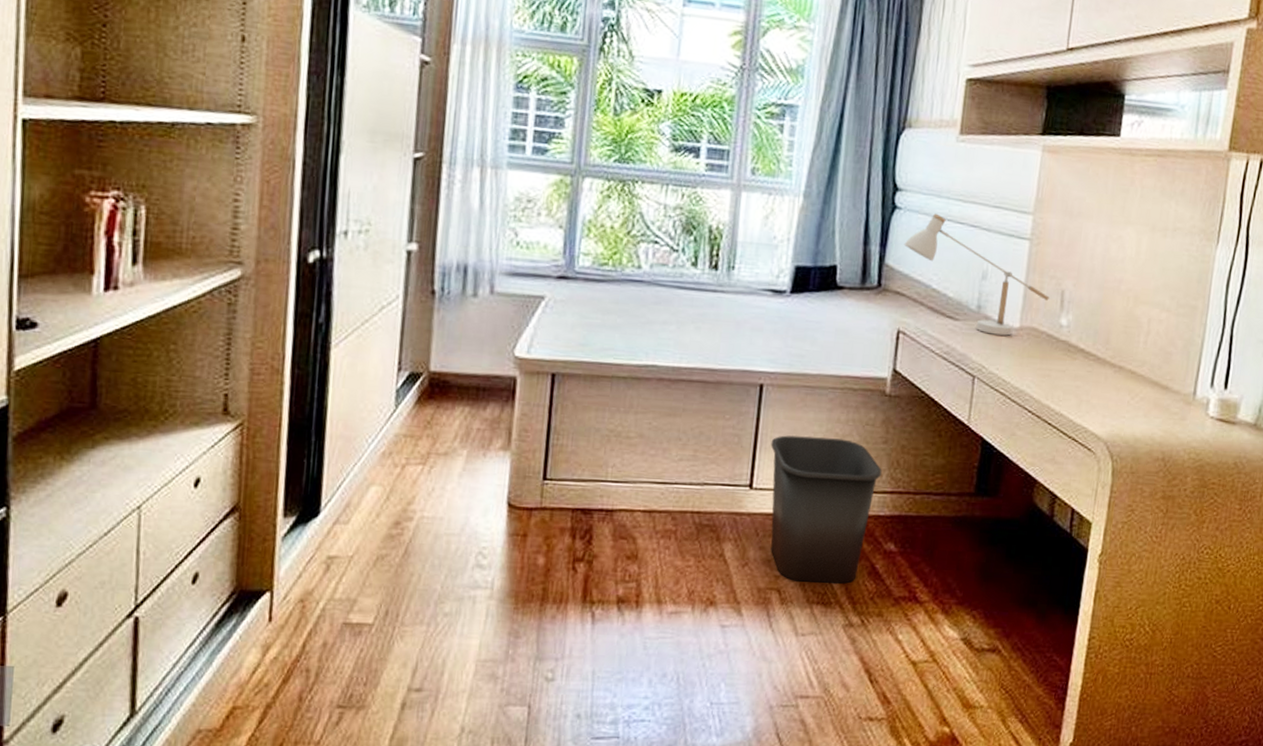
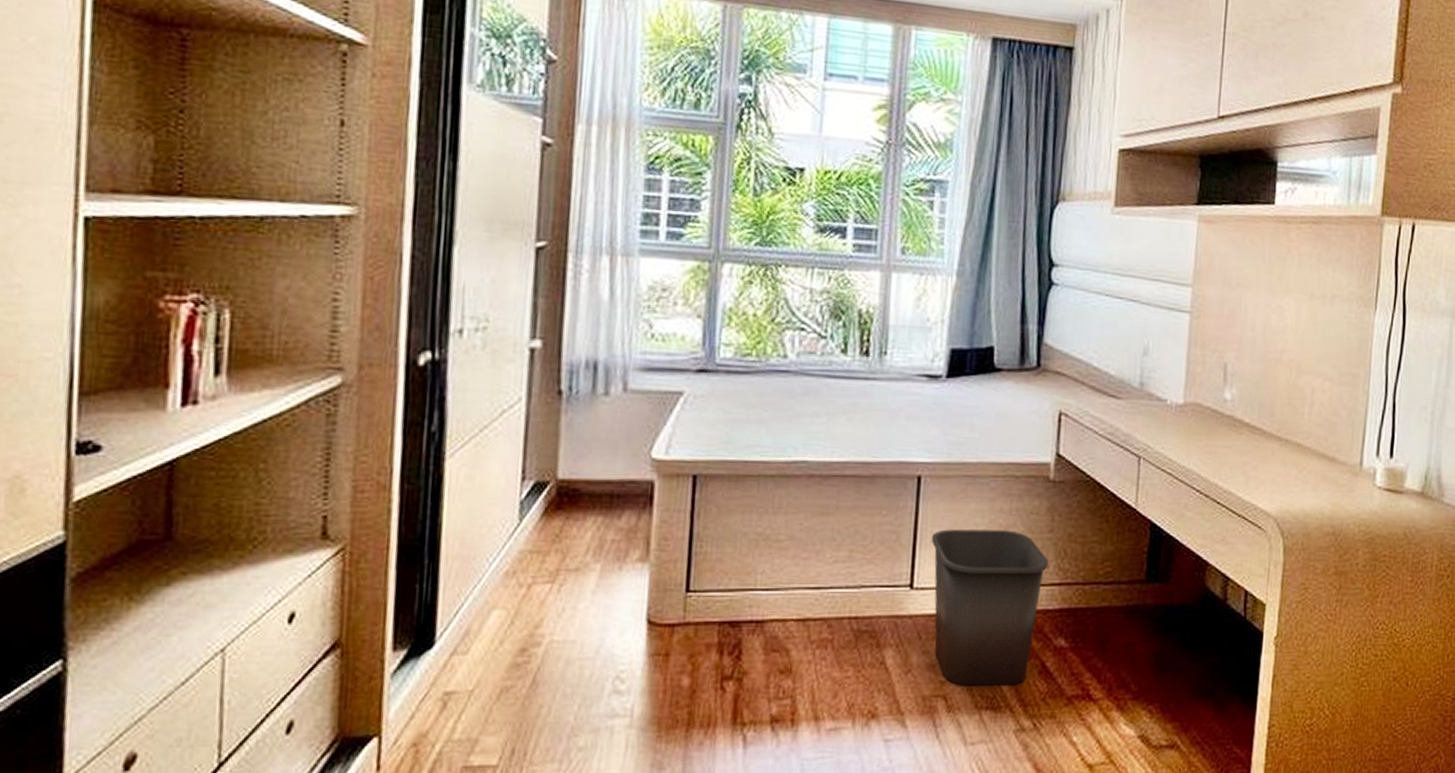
desk lamp: present [904,213,1049,336] -> none [1062,288,1212,413]

